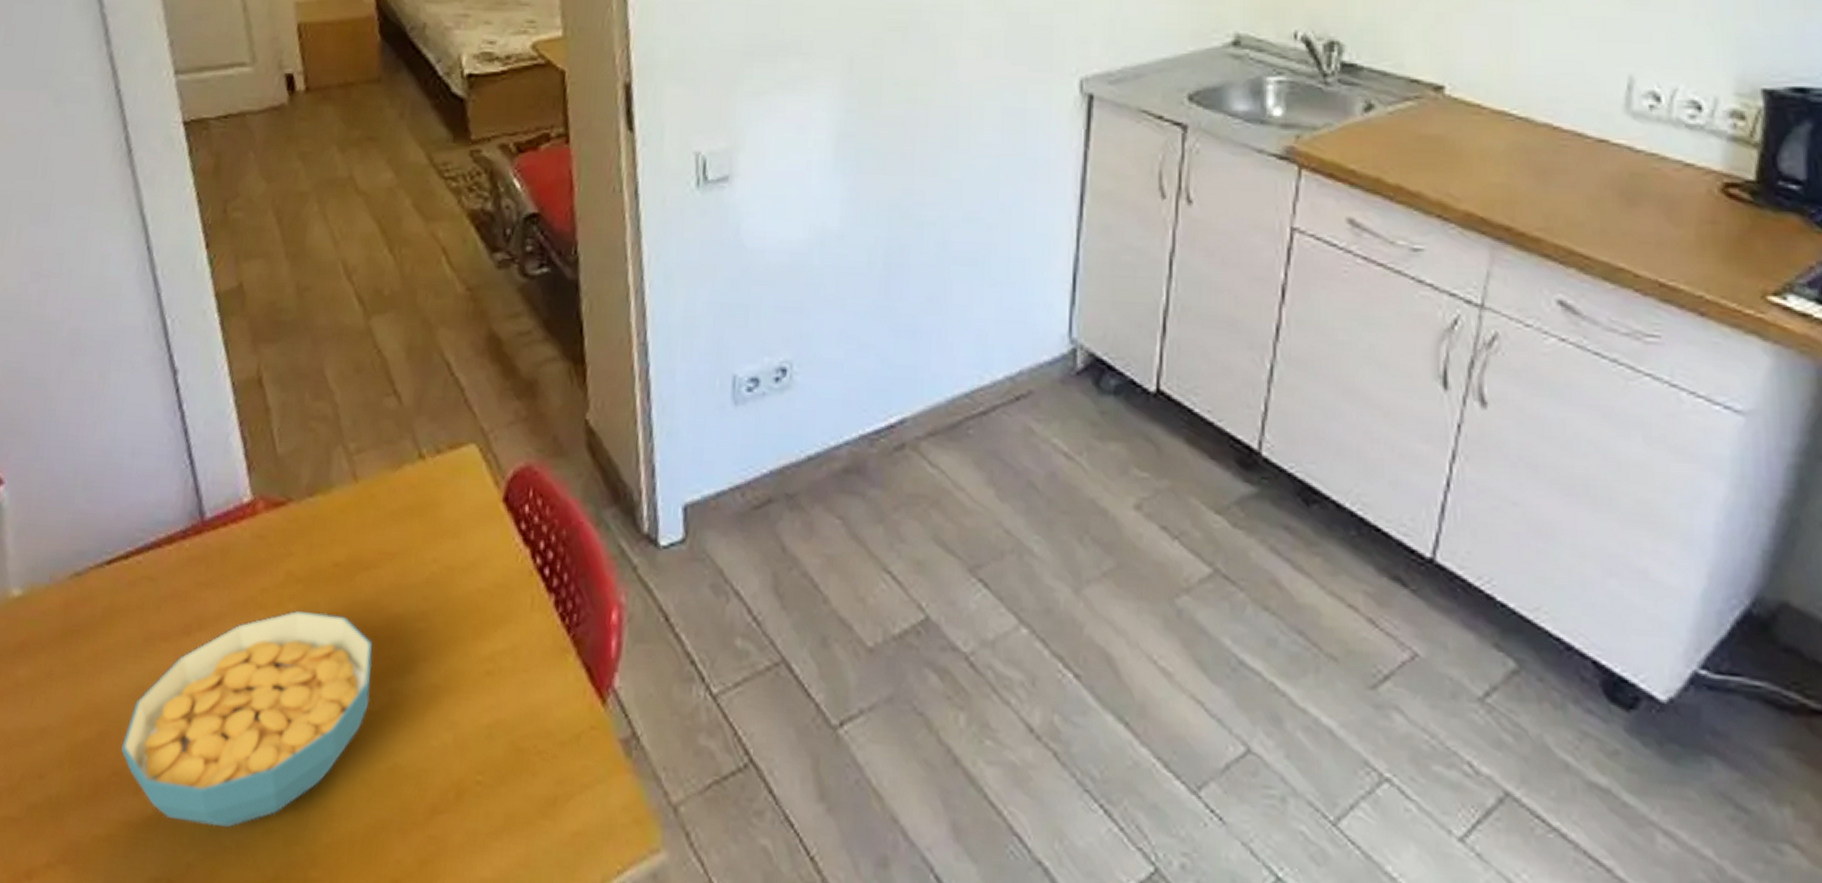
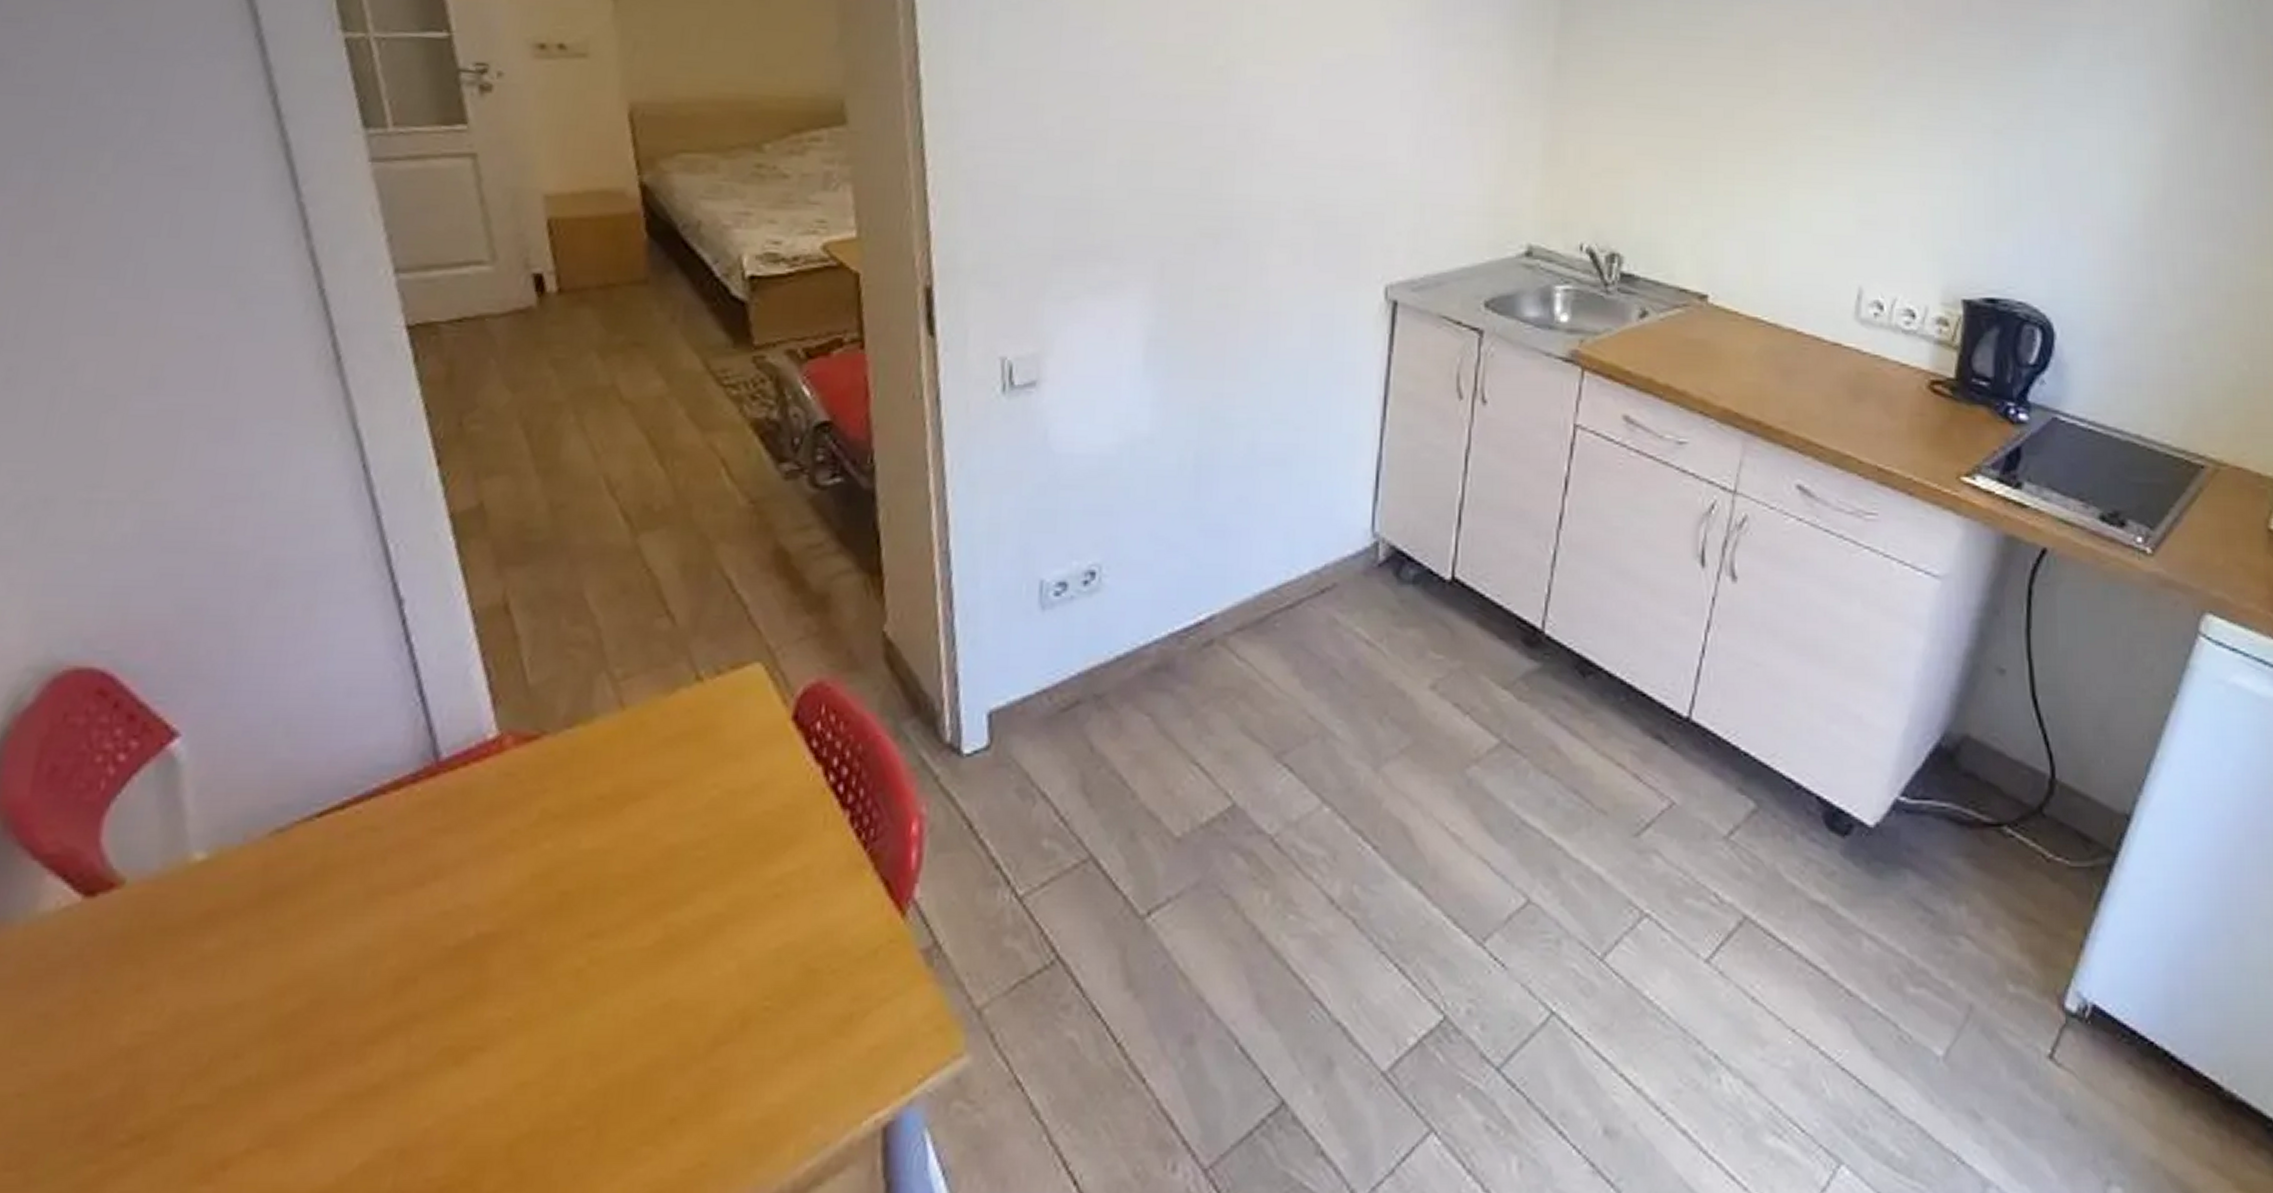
cereal bowl: present [121,611,373,827] -> none [340,849,644,1087]

